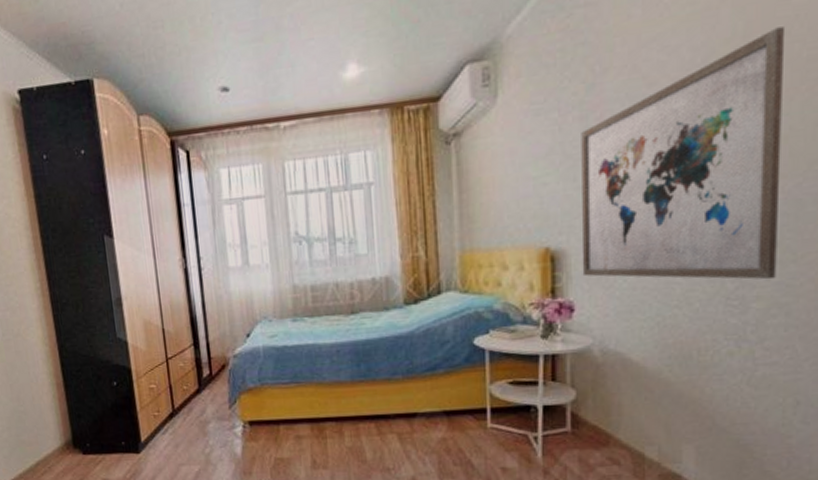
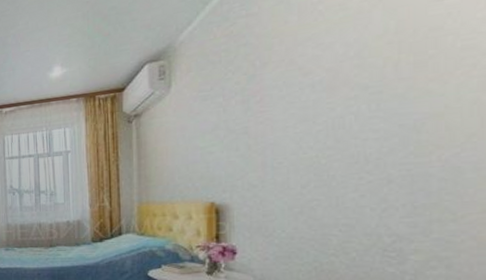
wall art: present [581,27,786,280] -> none [243,23,438,236]

